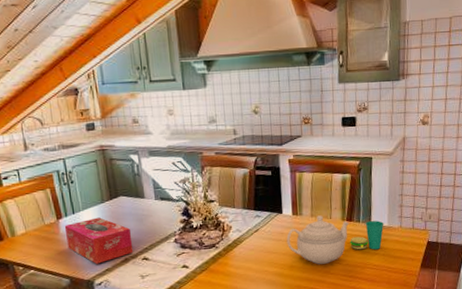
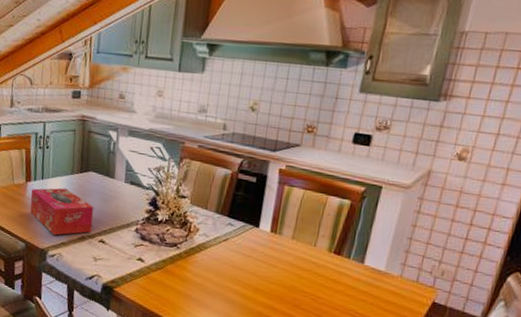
teapot: present [286,215,349,265] -> none [257,239,336,297]
cup: present [350,221,384,250] -> none [331,260,381,296]

